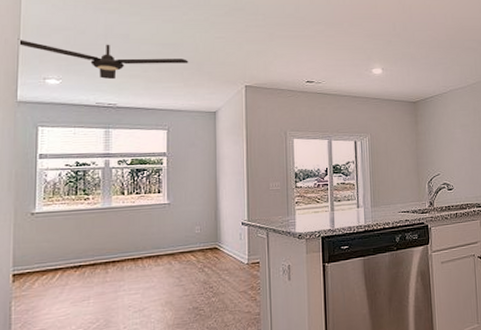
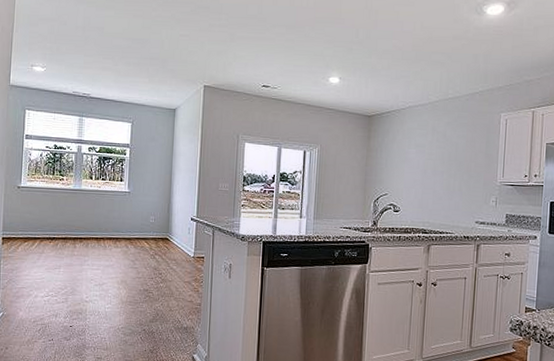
ceiling fan: present [17,39,189,80] -> none [12,27,154,71]

